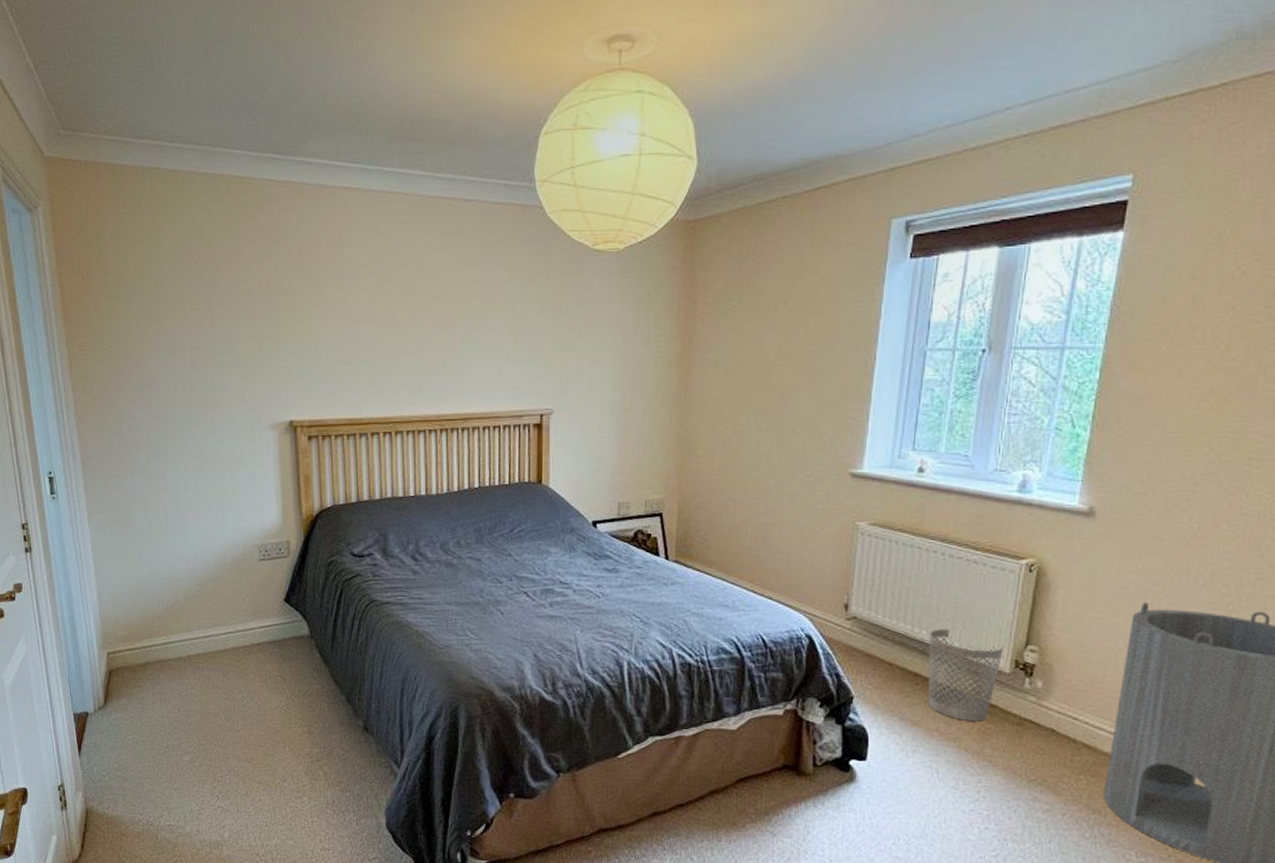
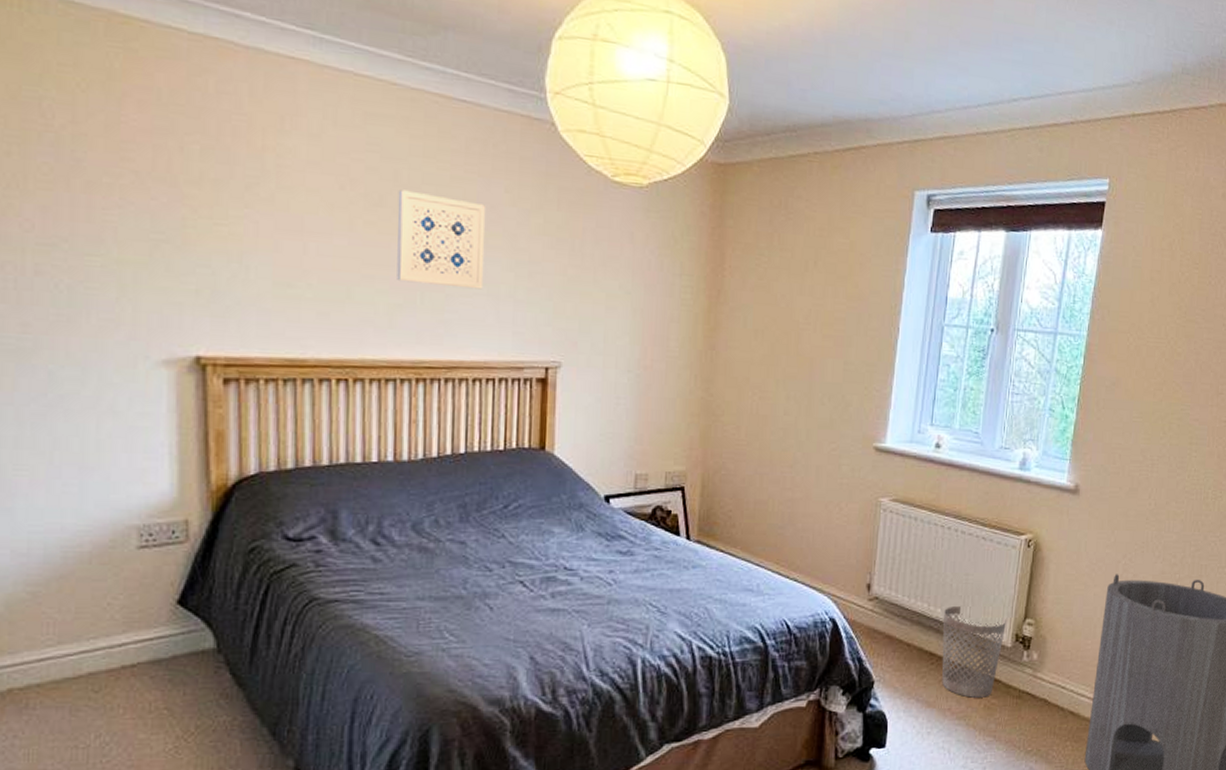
wall art: none [423,279,490,354] -> present [397,189,486,290]

